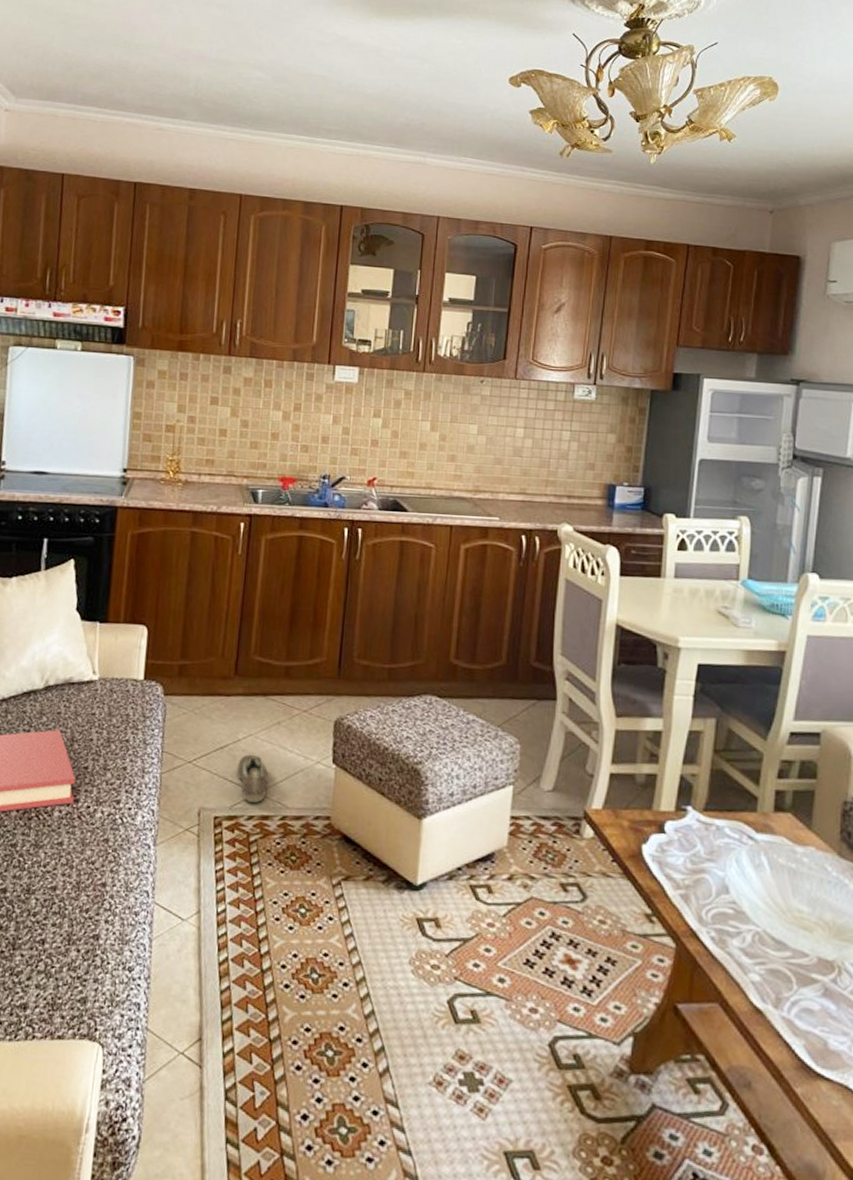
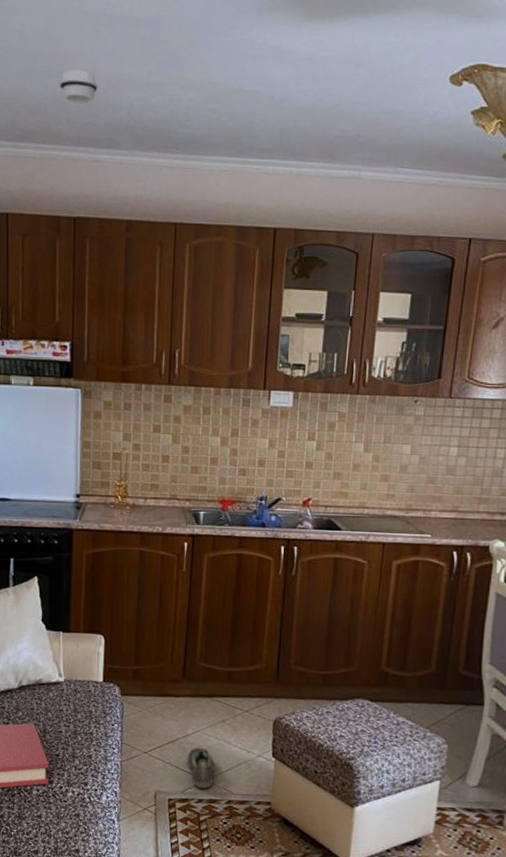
smoke detector: none [125,40,166,73] -> present [59,69,98,103]

